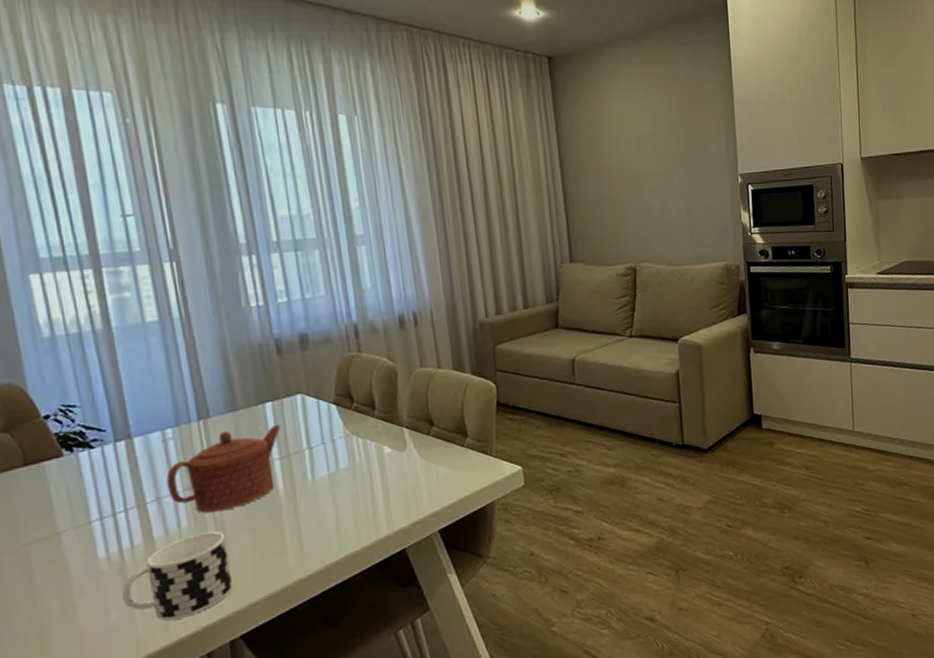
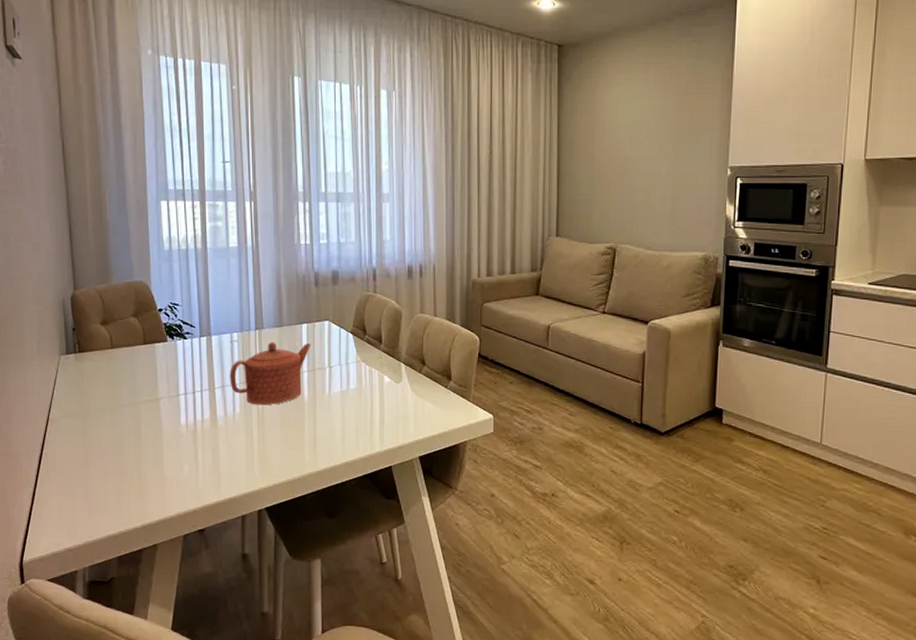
cup: present [121,531,234,621] -> none [192,419,265,484]

